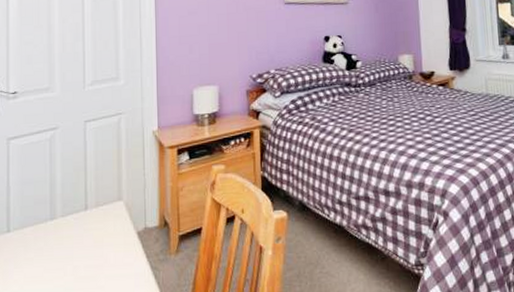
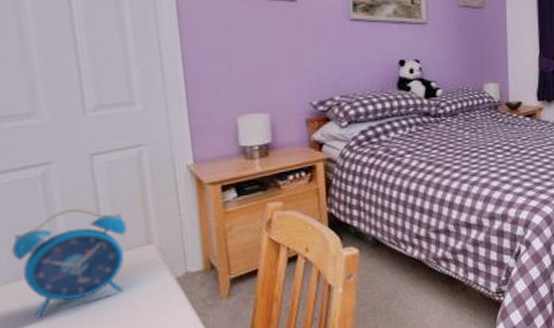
alarm clock: none [23,167,104,261] -> present [11,208,127,317]

